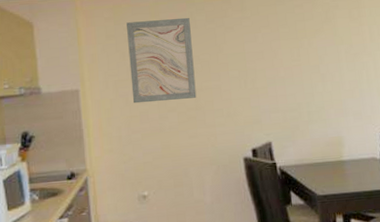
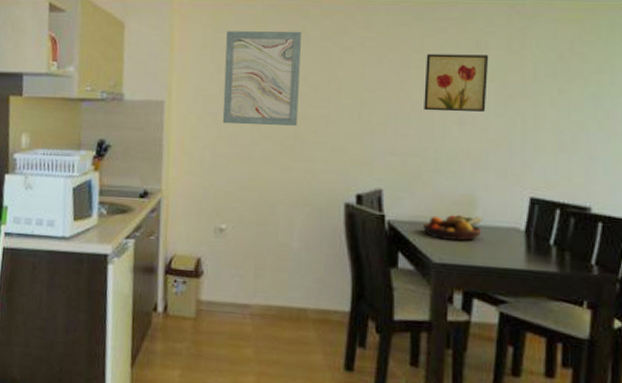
wall art: none [290,23,340,73] -> present [424,54,489,112]
fruit bowl: none [306,153,350,176] -> present [423,214,482,242]

